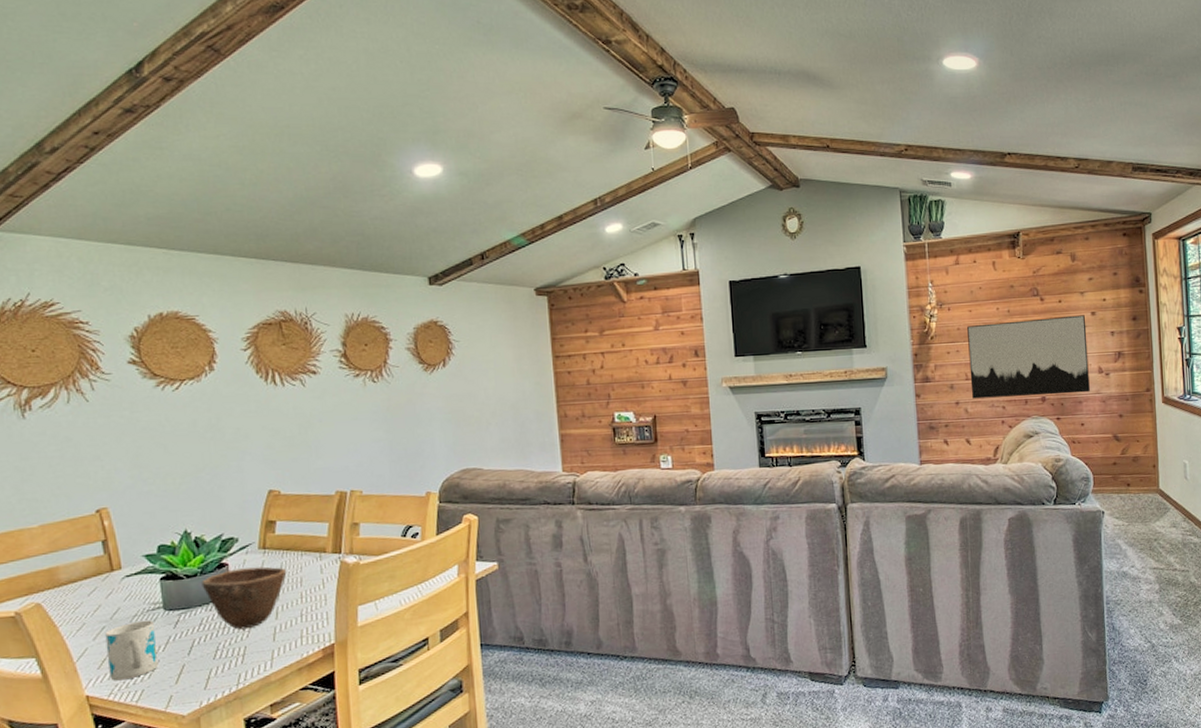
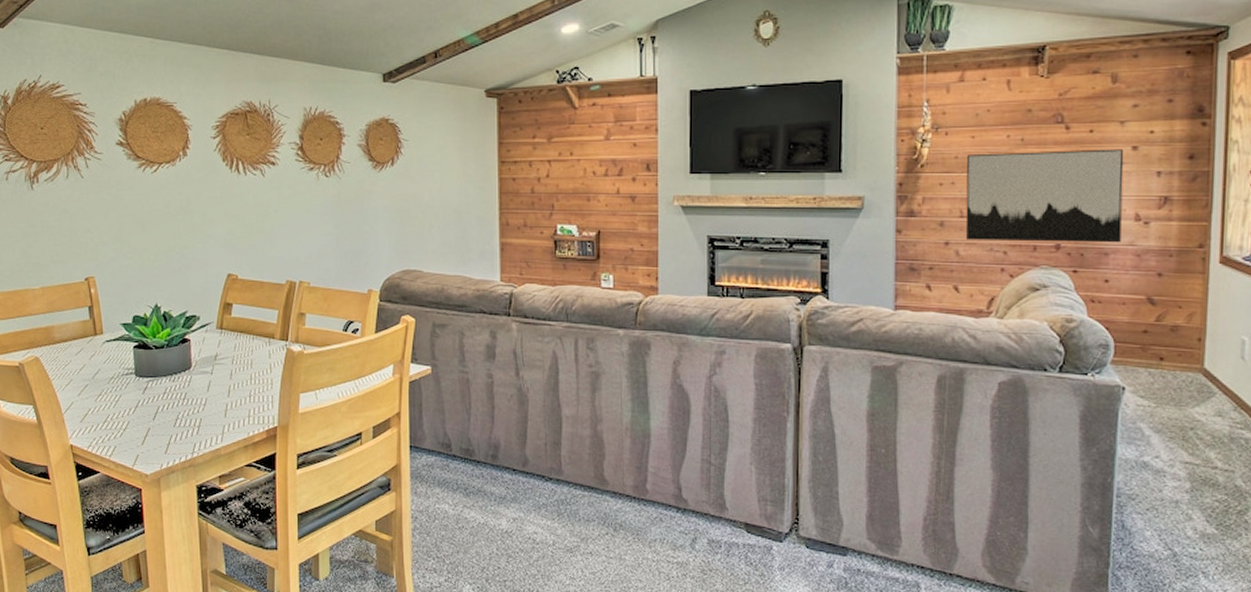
mug: present [105,620,159,681] -> none [88,383,129,435]
bowl: present [201,566,287,630] -> none [167,345,240,403]

